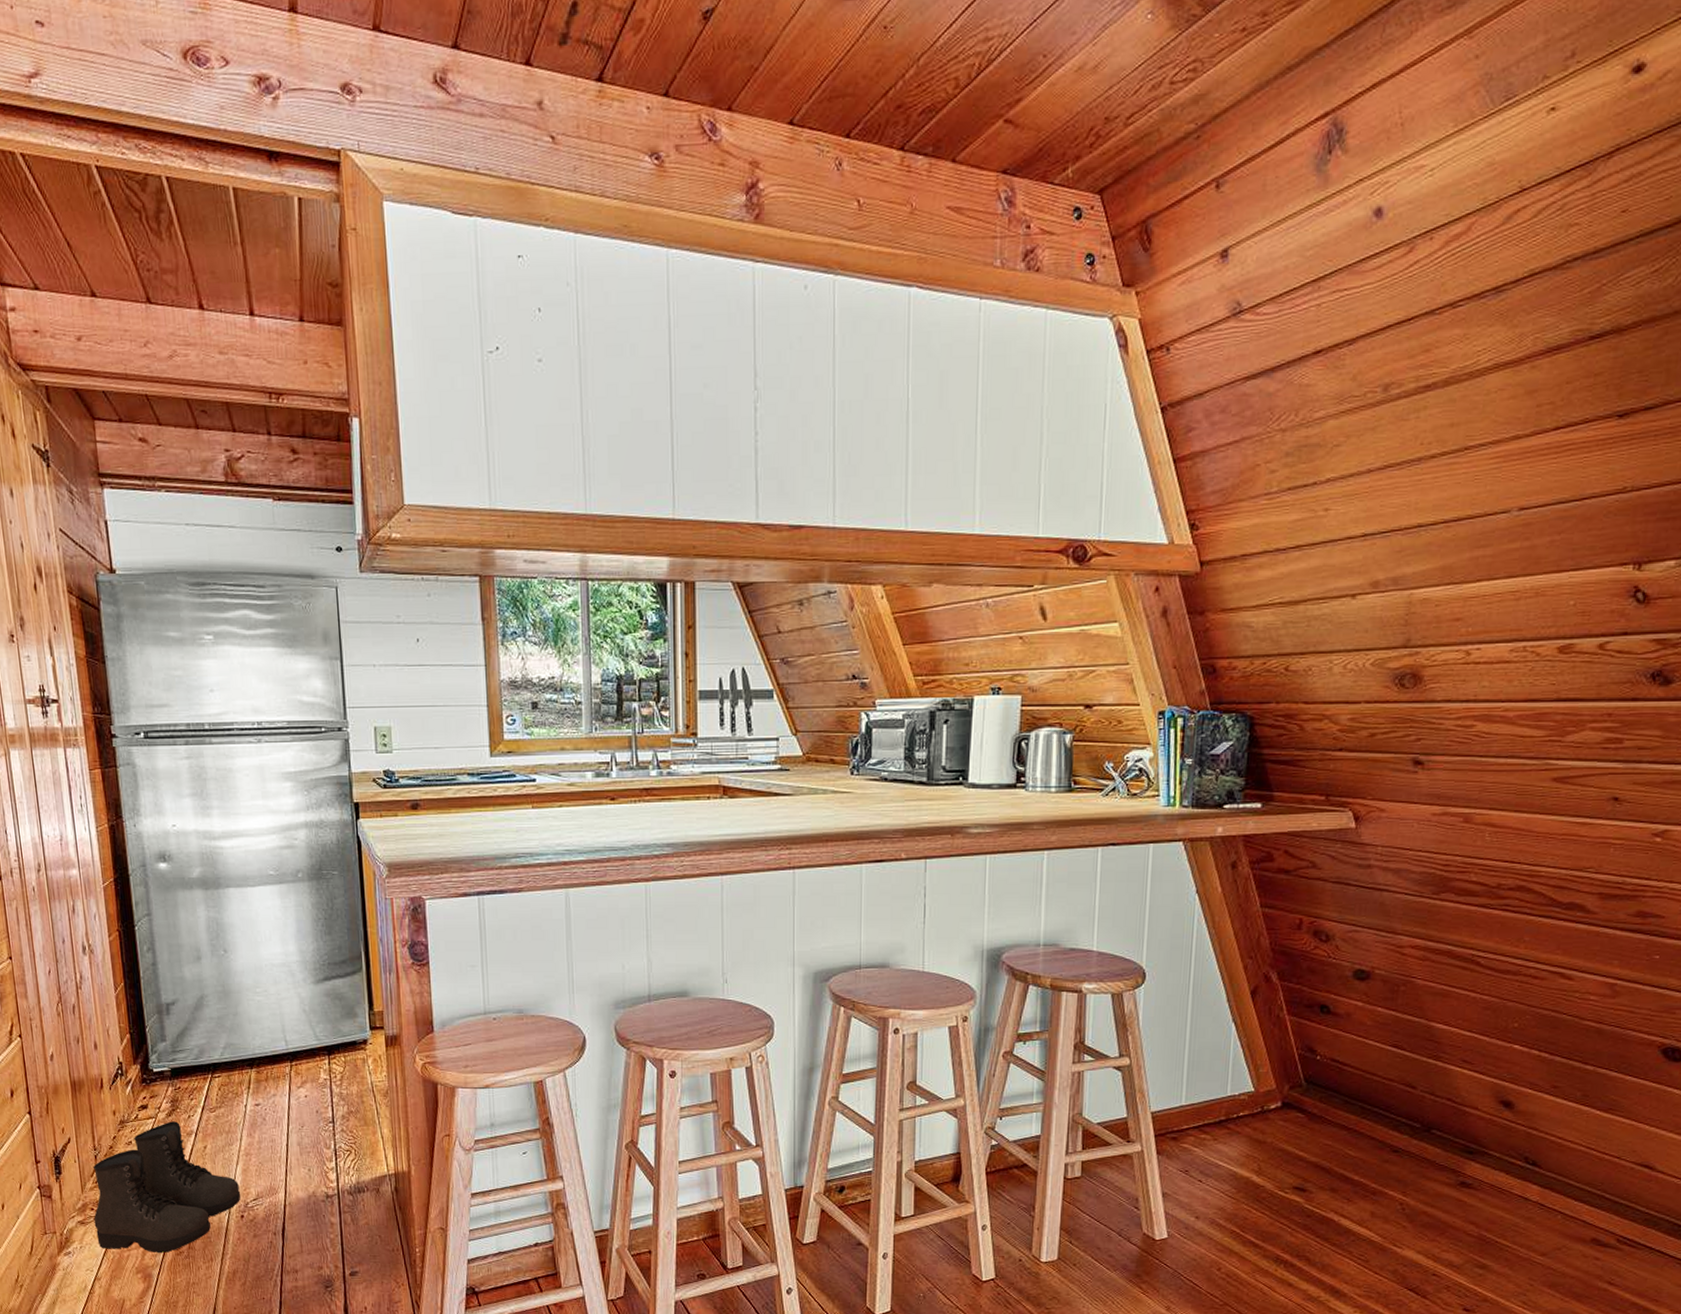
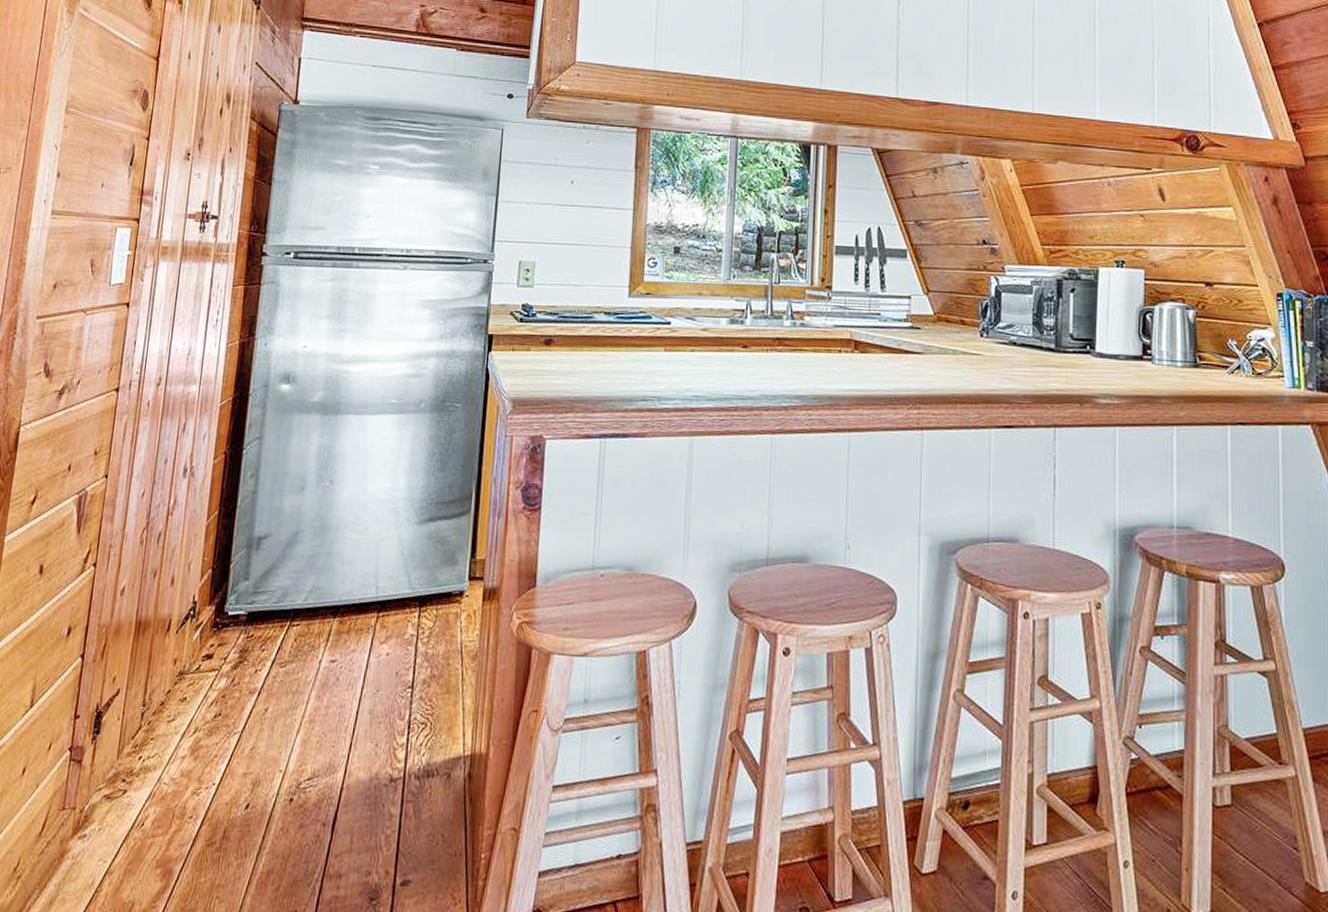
boot: present [92,1121,241,1253] -> none [120,675,295,842]

